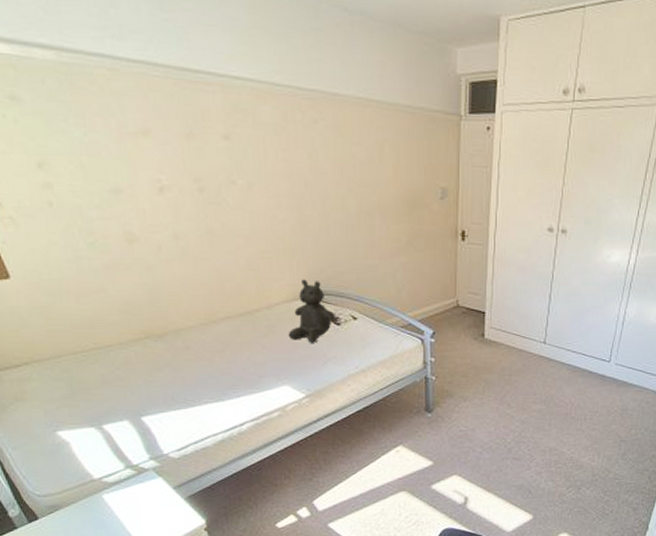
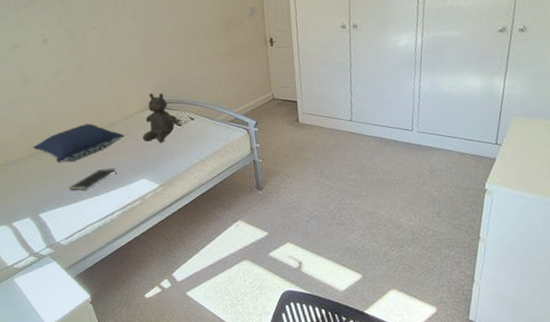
pillow: none [137,308,264,354] -> present [33,123,124,163]
notepad: none [184,367,251,391] -> present [68,168,117,191]

